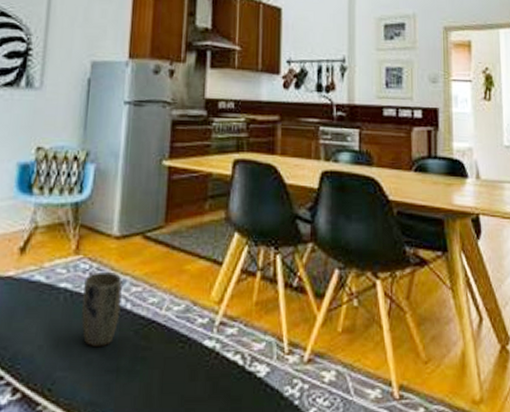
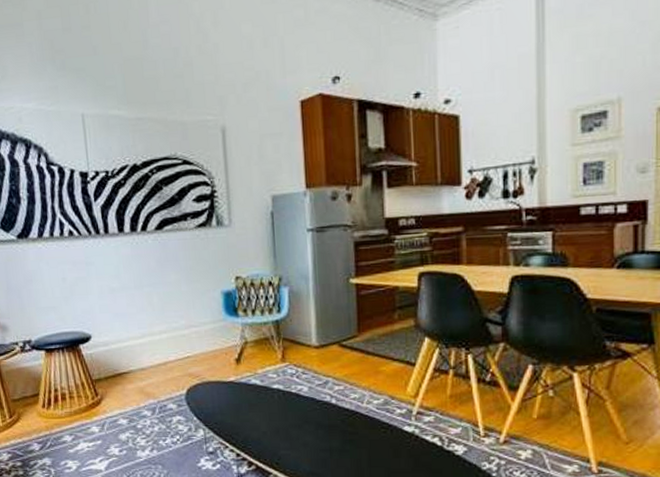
plant pot: present [81,271,122,348] -> none [292,374,328,433]

